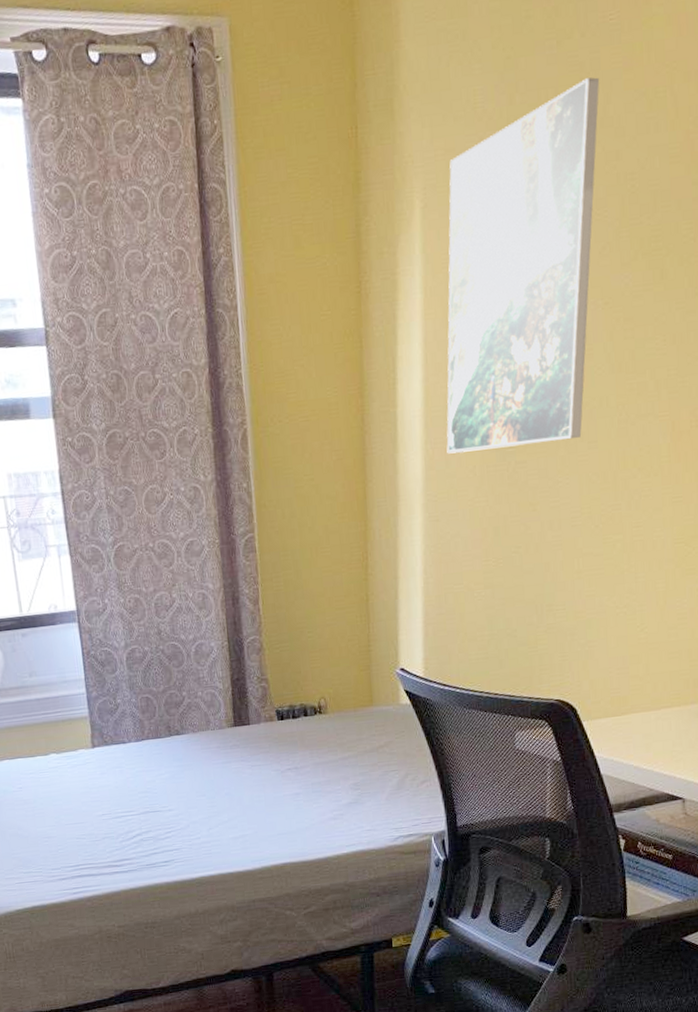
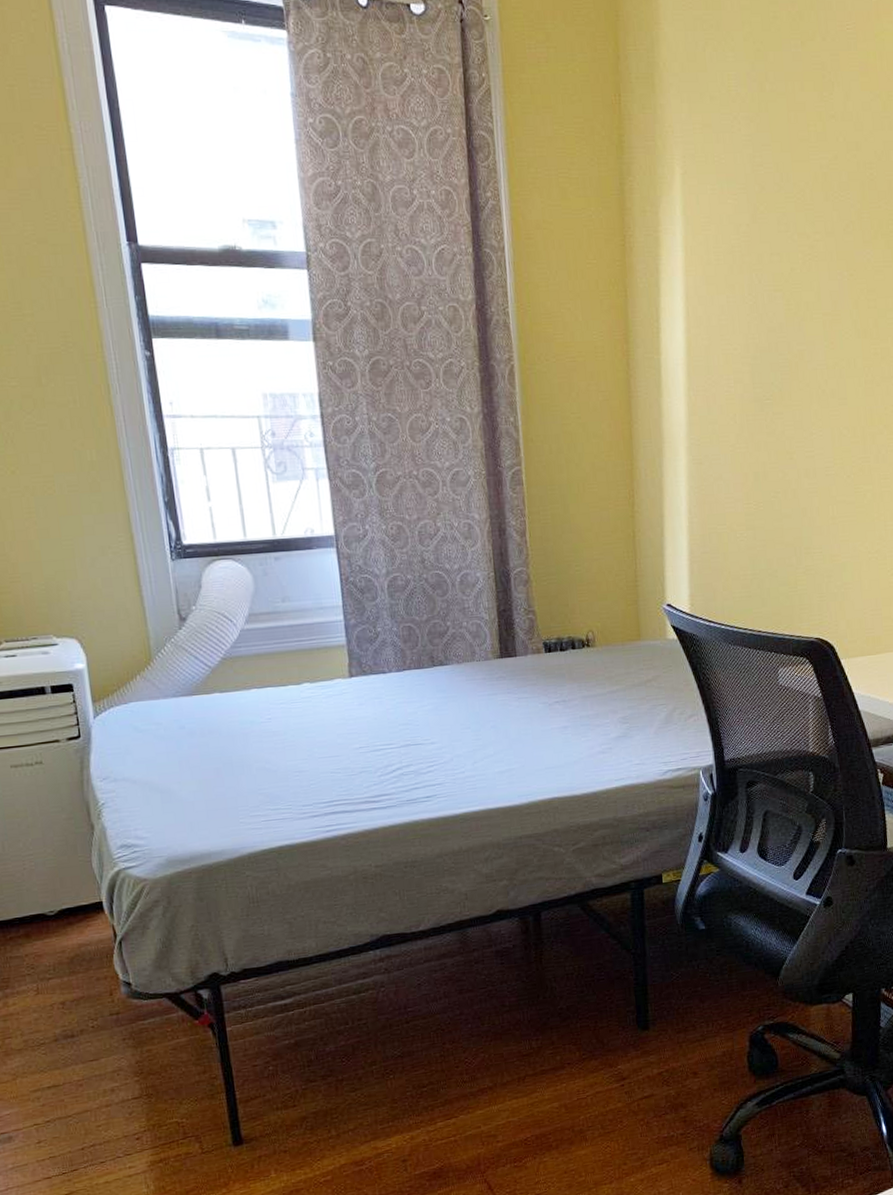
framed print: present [446,77,600,454] -> none [707,76,840,402]

